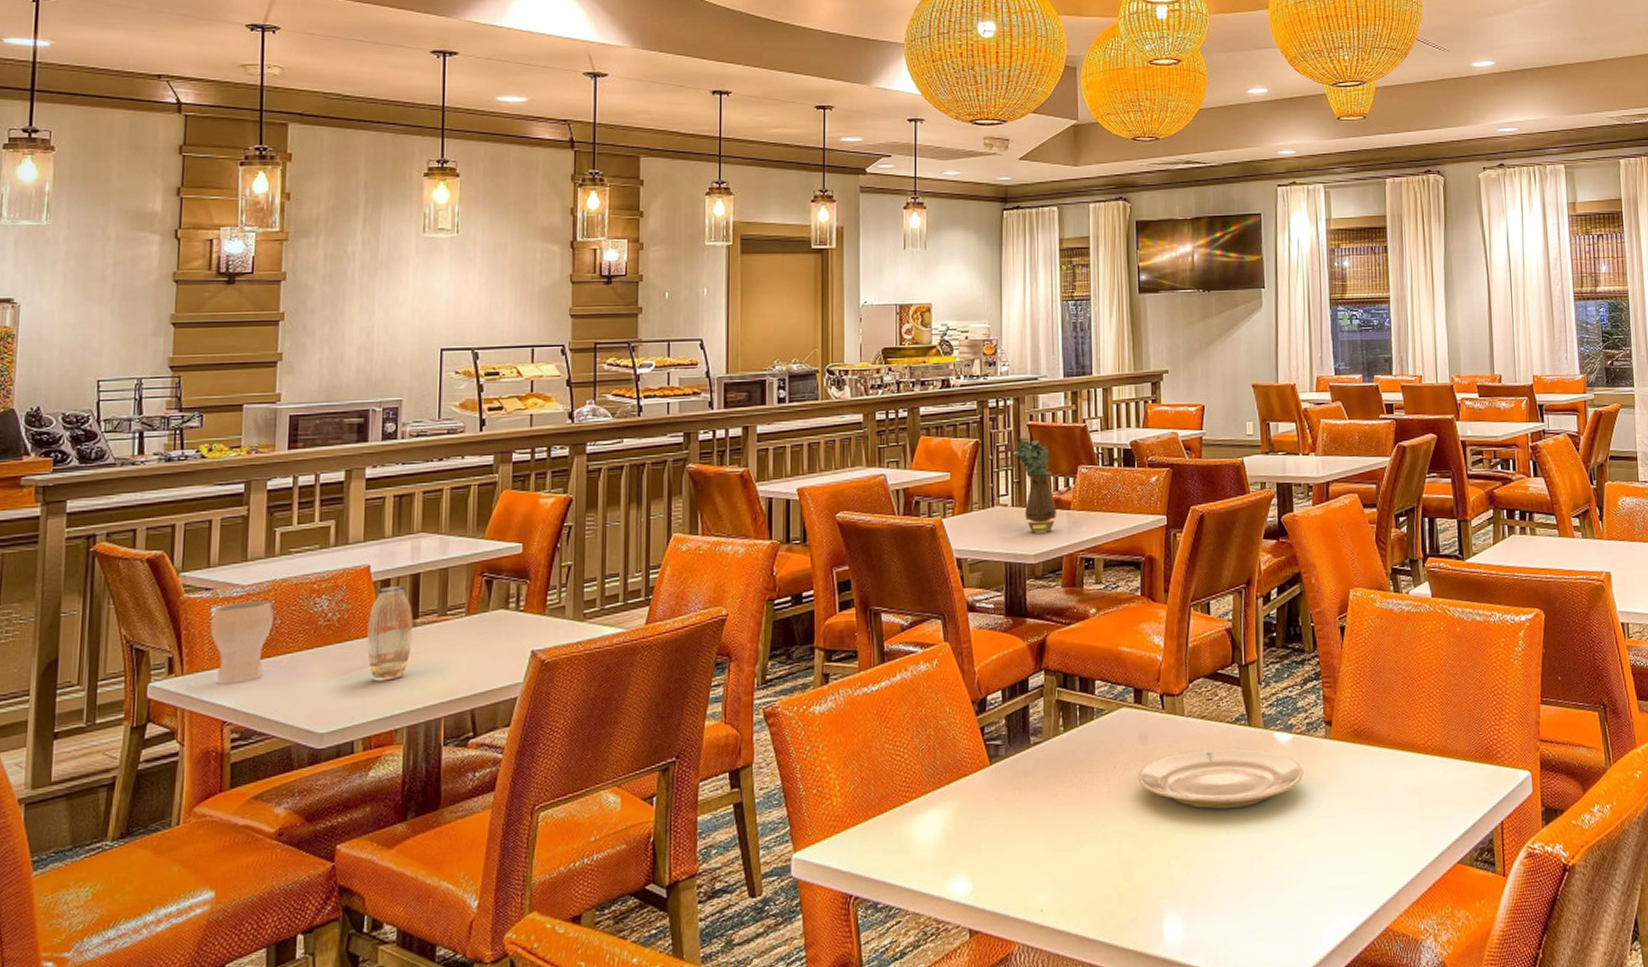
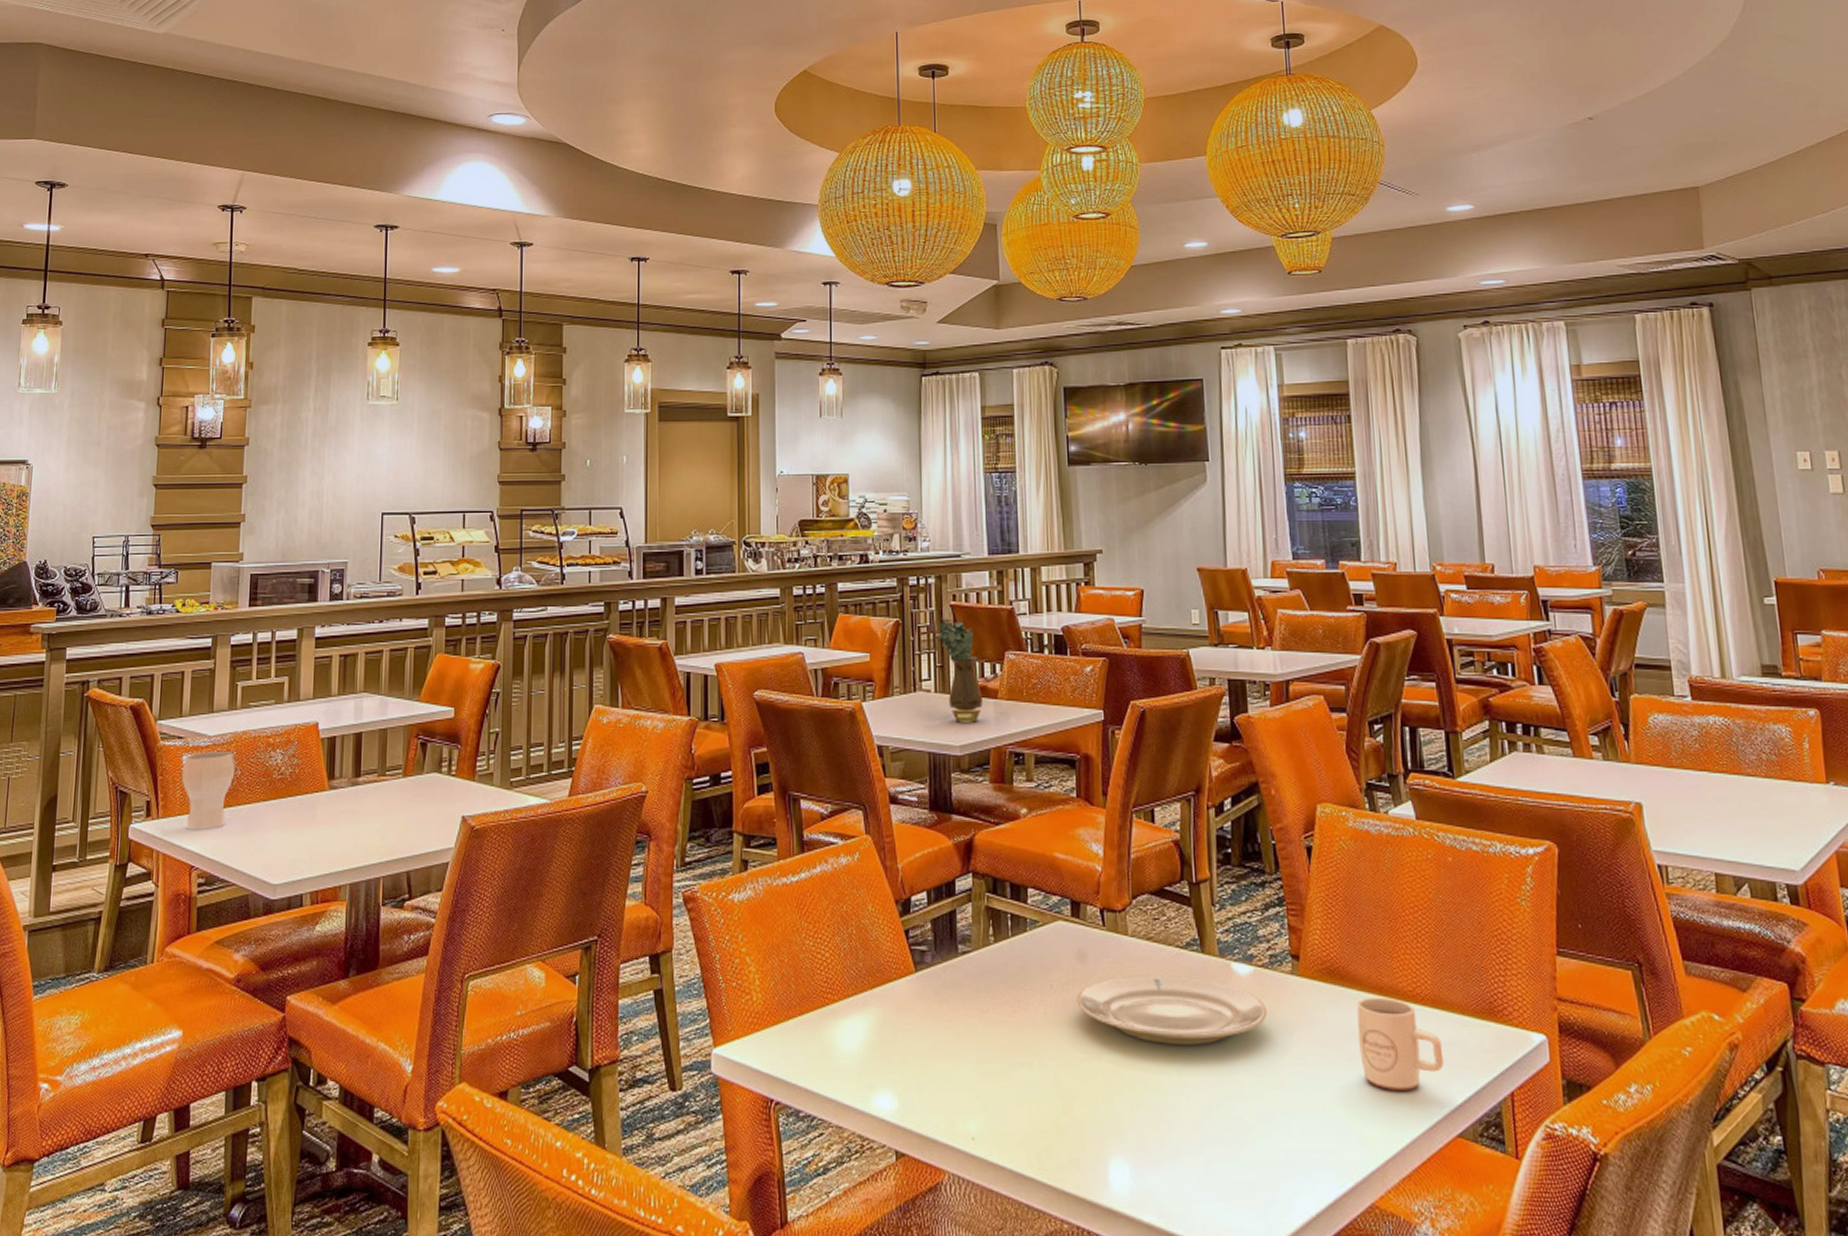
vase: present [367,585,413,681] -> none [315,743,355,837]
mug: none [1378,751,1449,830] -> present [1357,996,1444,1091]

